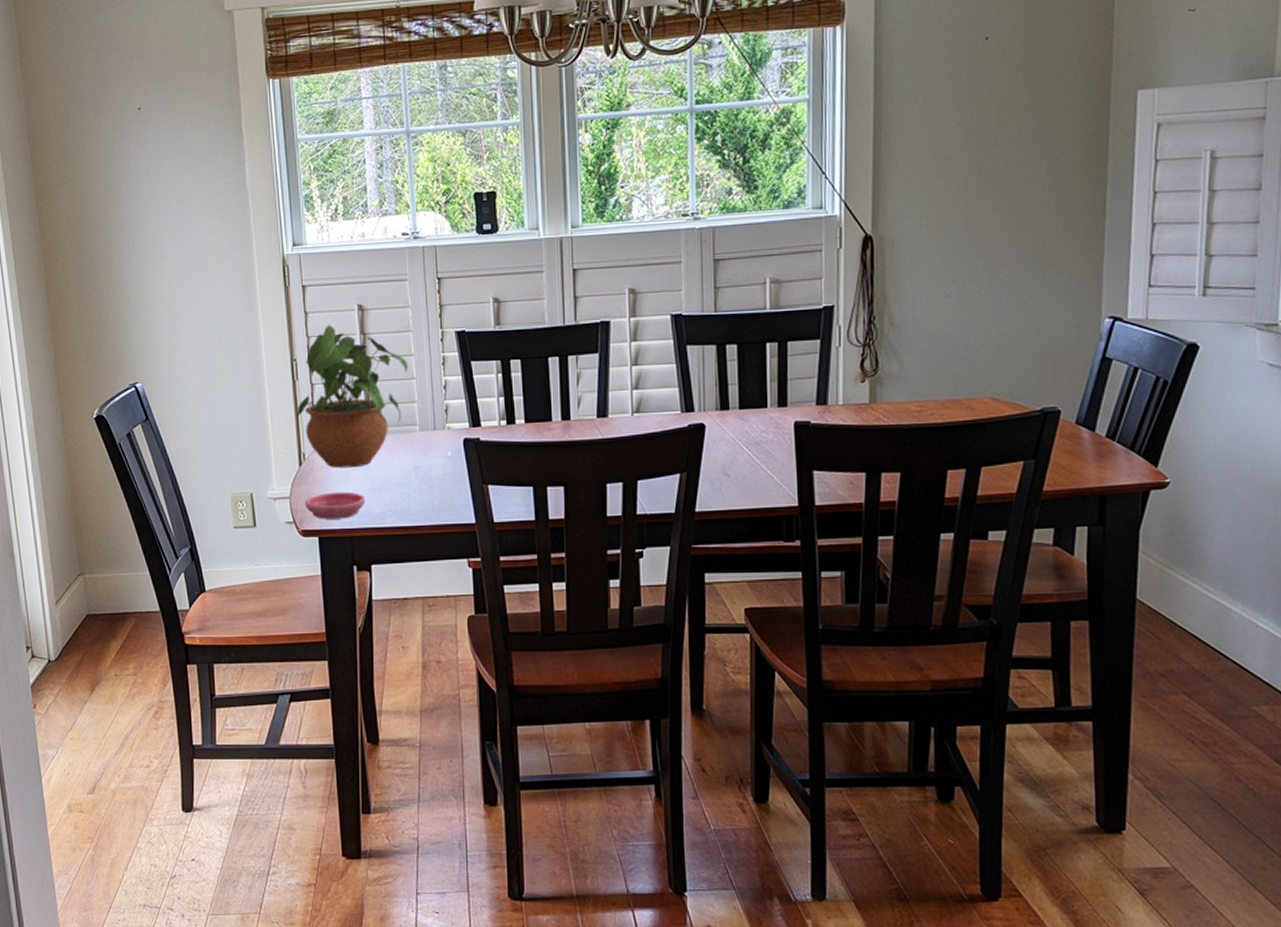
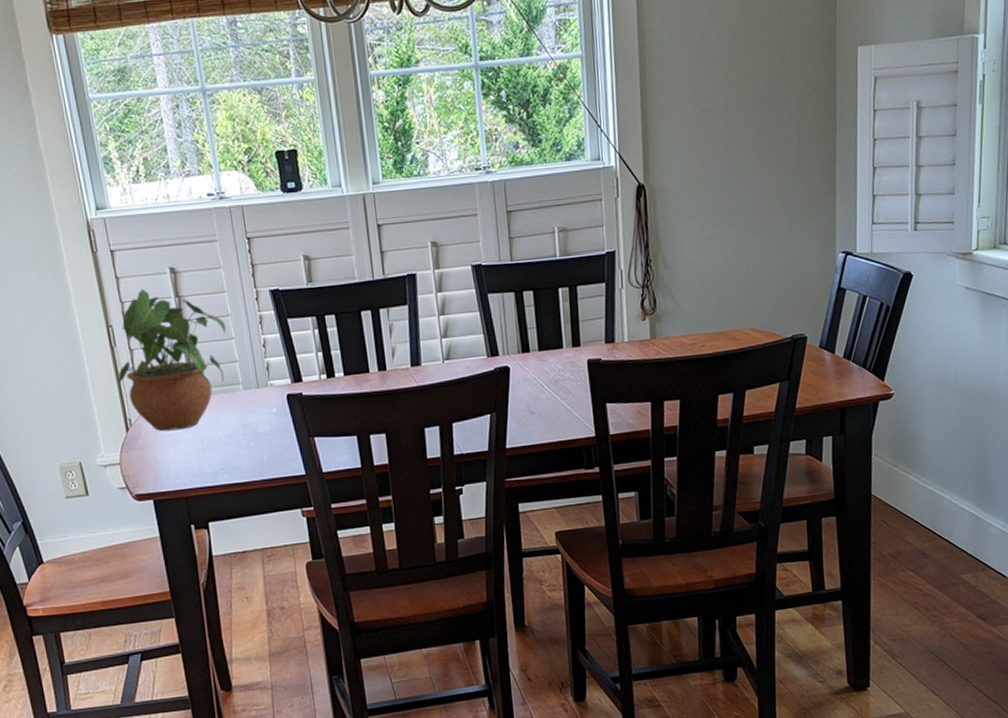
saucer: present [304,491,366,519] -> none [135,453,197,483]

